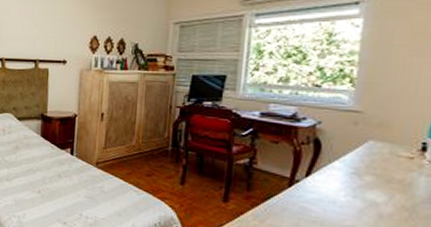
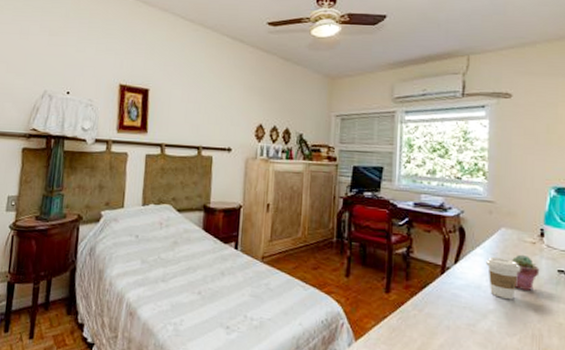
coffee cup: none [345,171,391,218] -> present [486,256,521,300]
potted succulent: none [380,170,416,210] -> present [512,254,540,291]

